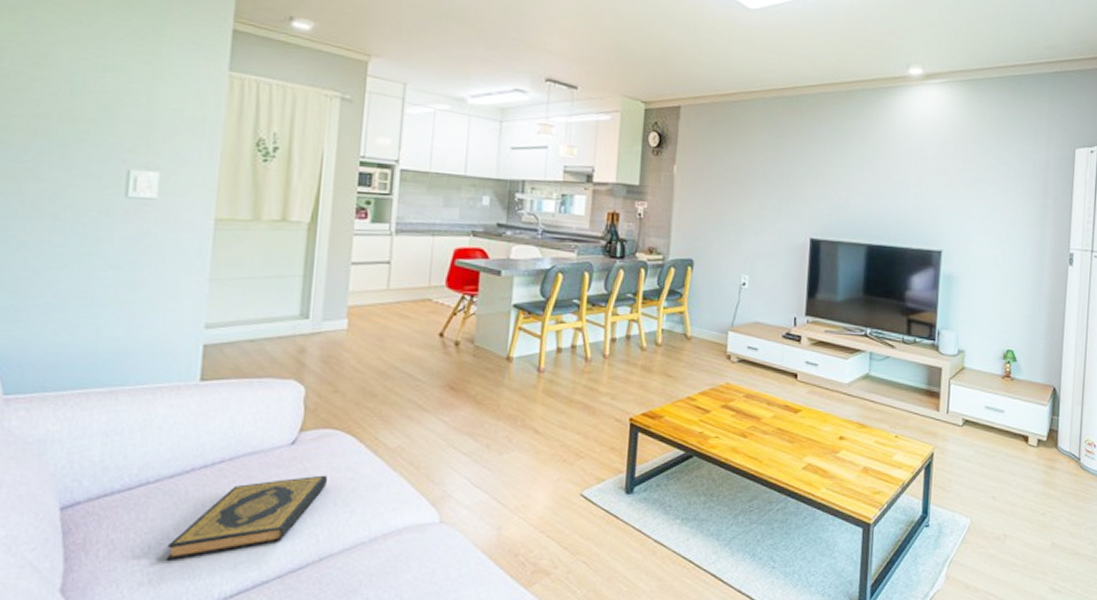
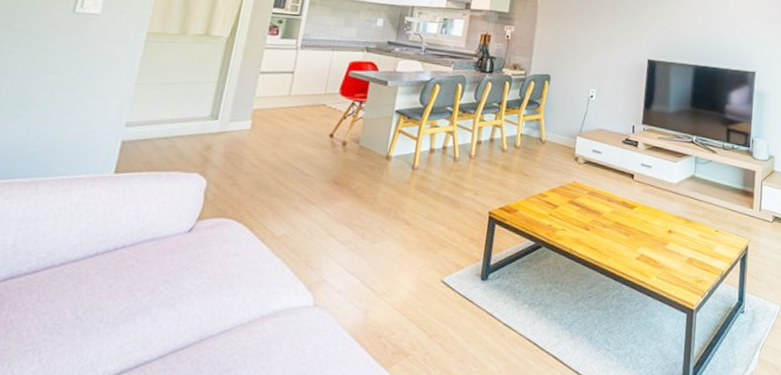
hardback book: present [165,475,328,560] -> none [58,260,218,340]

